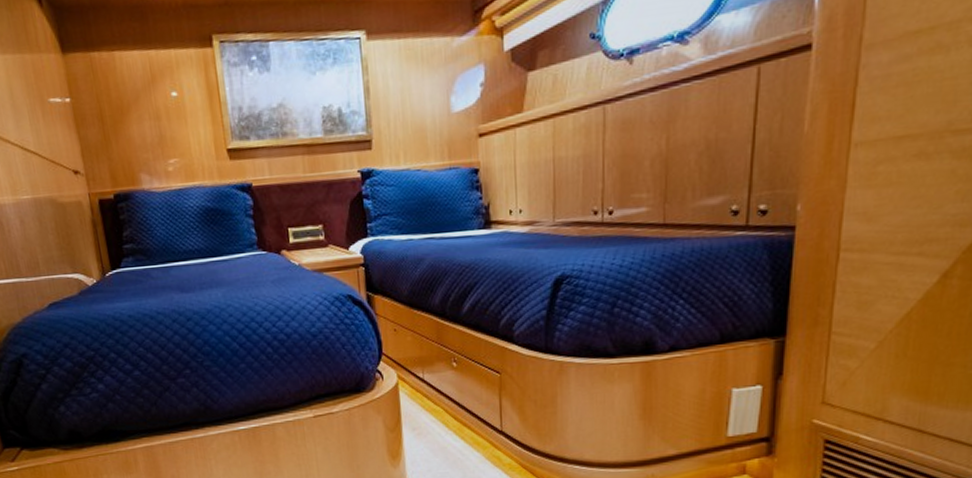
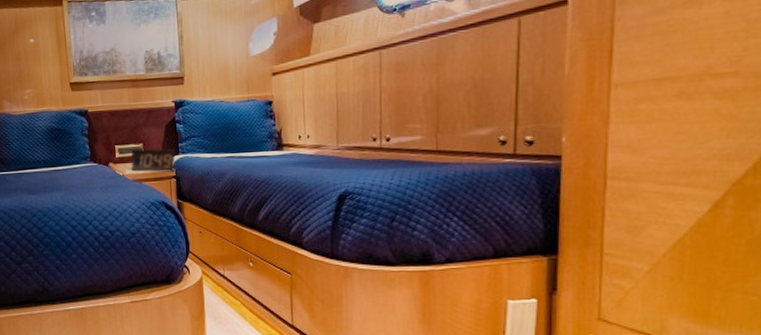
alarm clock: none [308,230,363,260] -> present [131,148,176,173]

